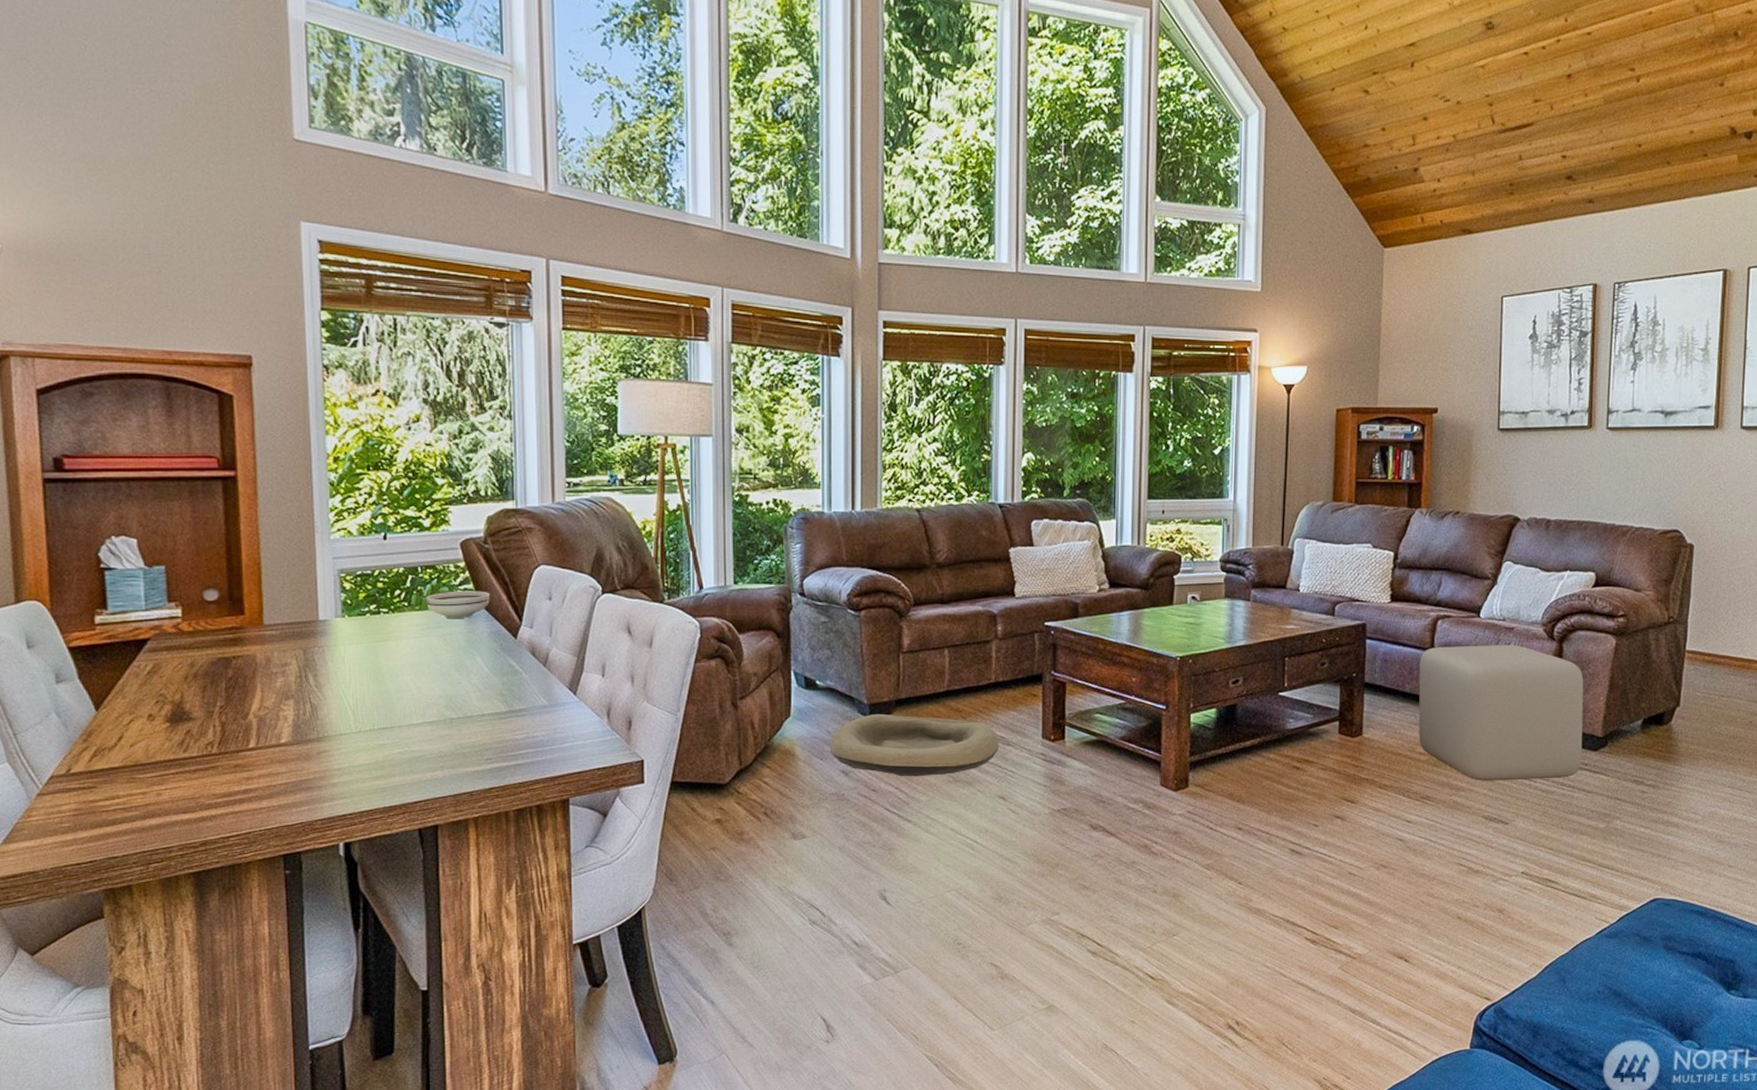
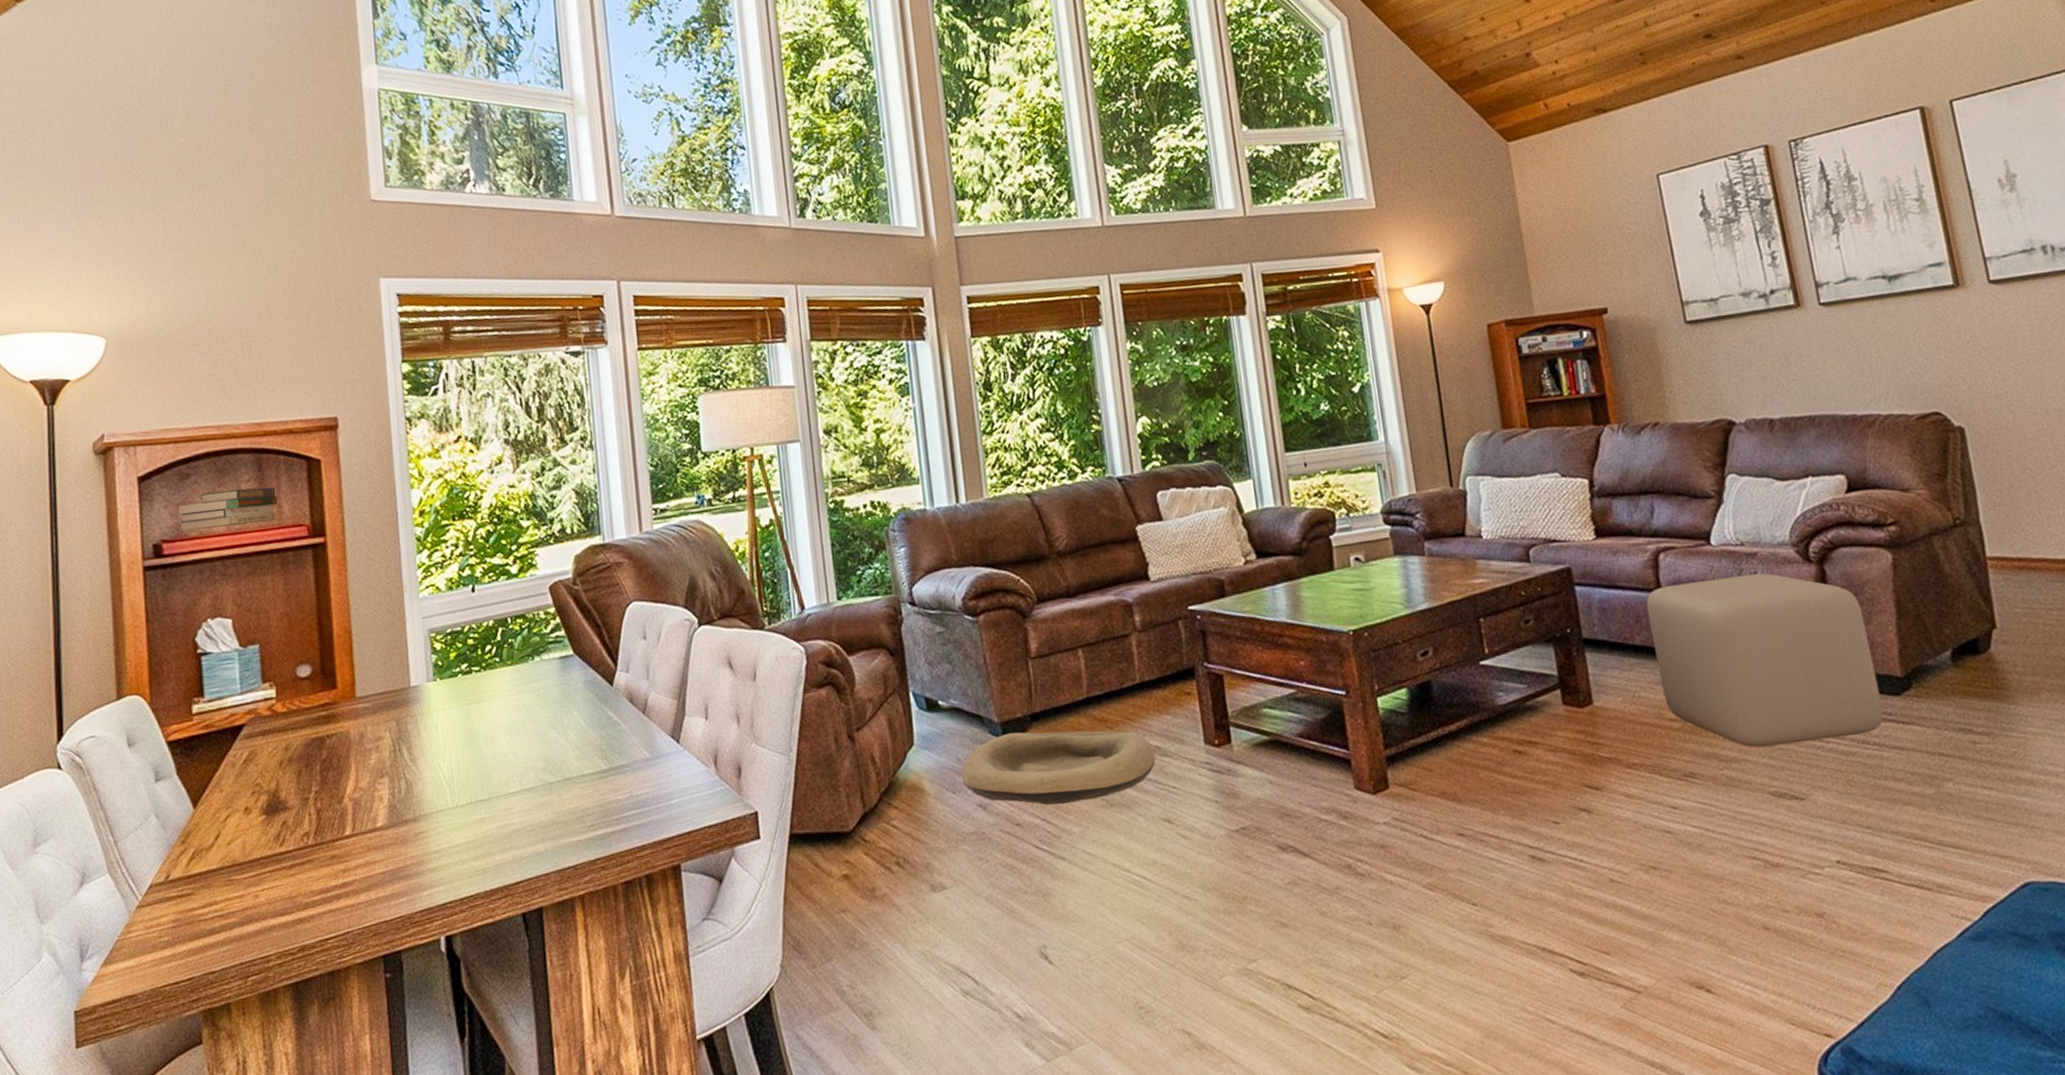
books: none [80,413,187,450] -> present [178,487,278,531]
bowl: present [426,591,490,618] -> none [517,637,583,671]

